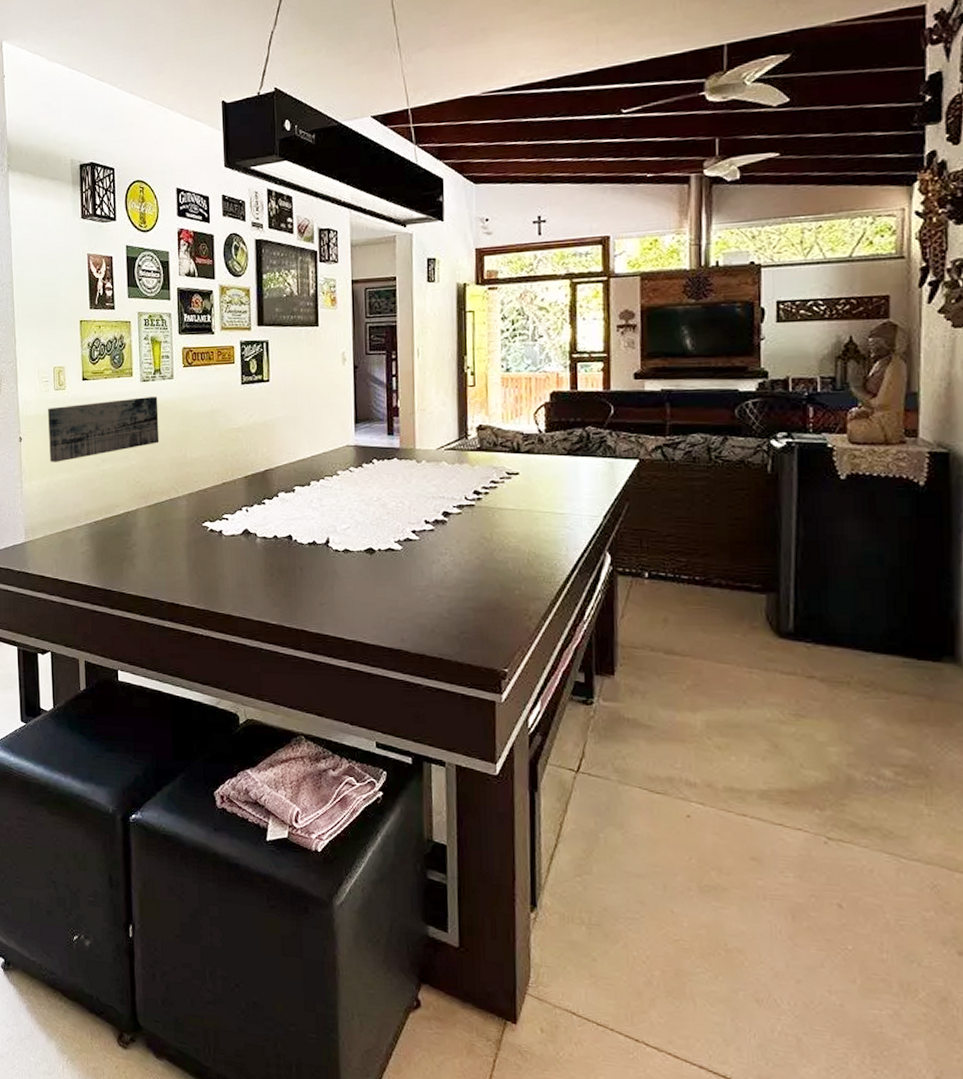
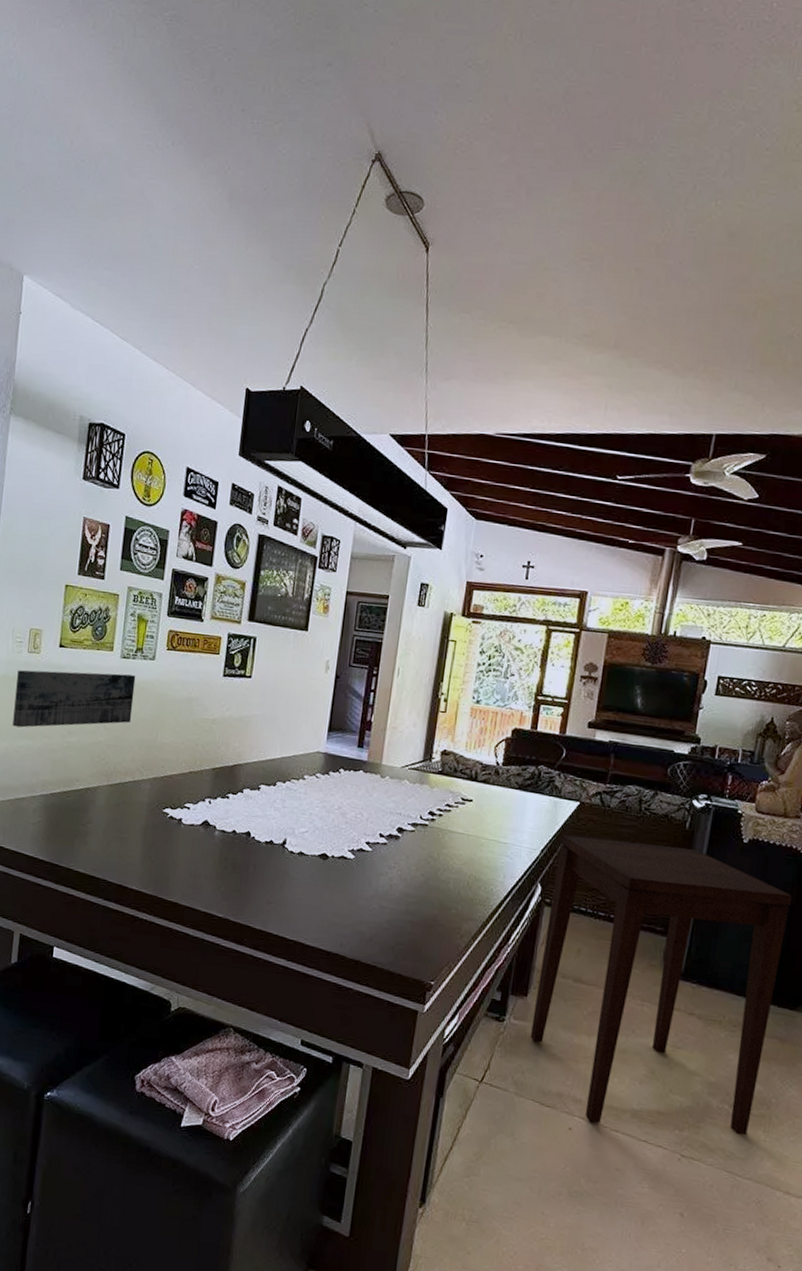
side table: none [624,493,913,810] -> present [530,835,793,1135]

